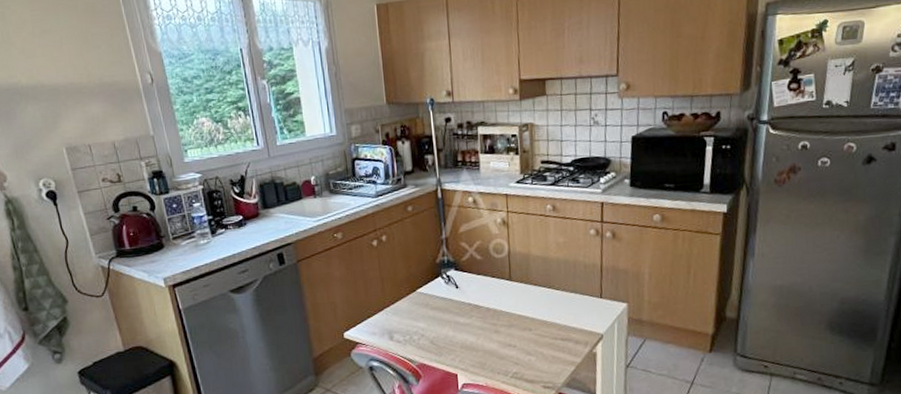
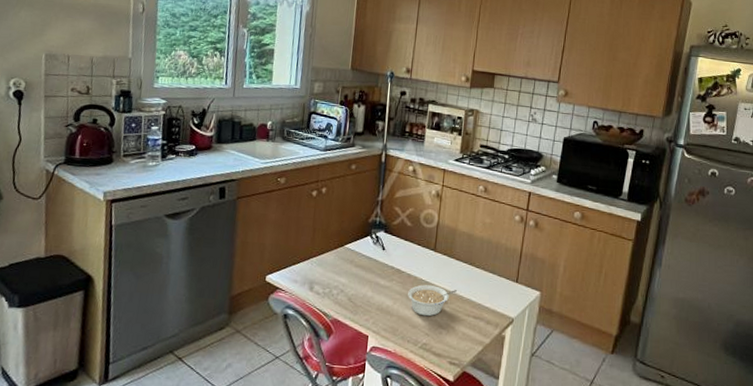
legume: none [490,315,540,347] -> present [408,284,457,317]

